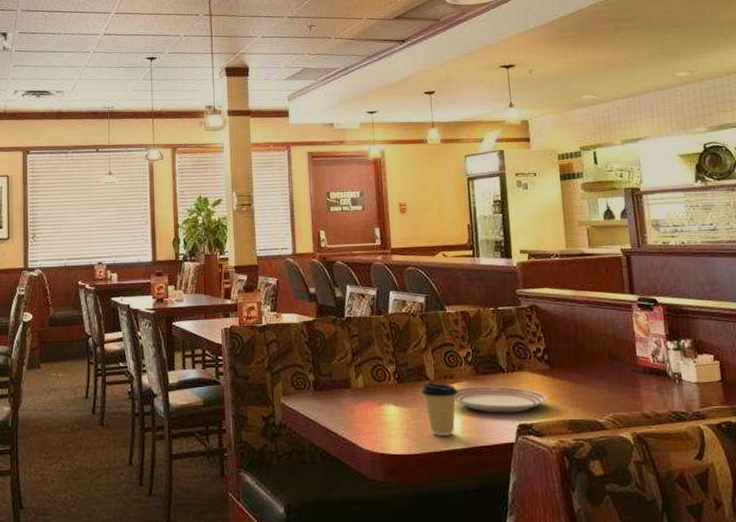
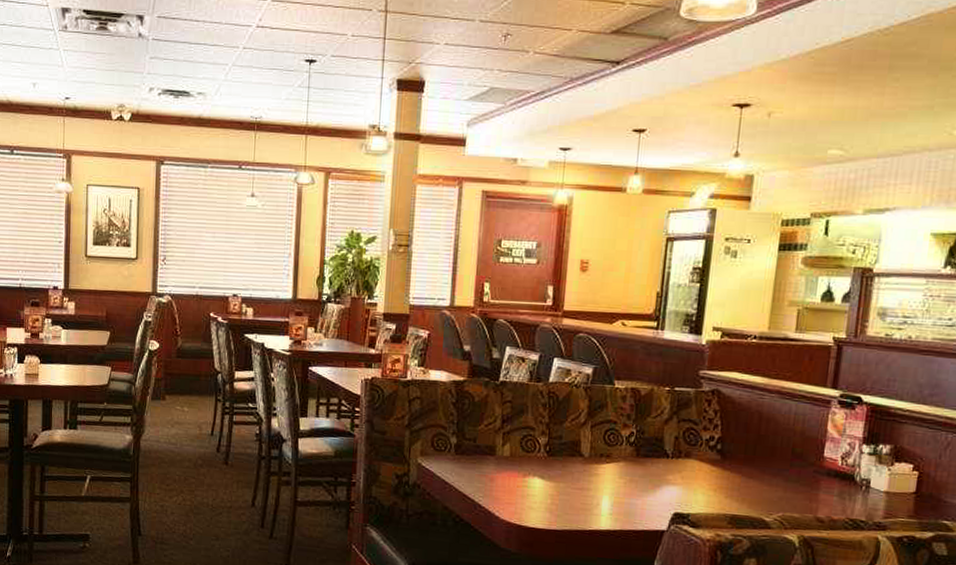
coffee cup: present [422,382,459,436] -> none [572,458,614,516]
dinner plate: present [454,386,548,413] -> none [607,468,713,501]

